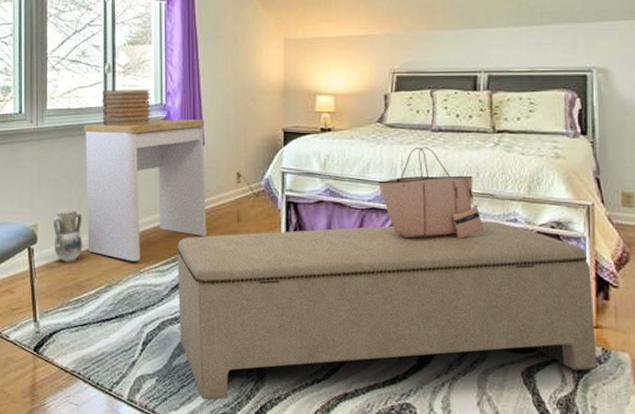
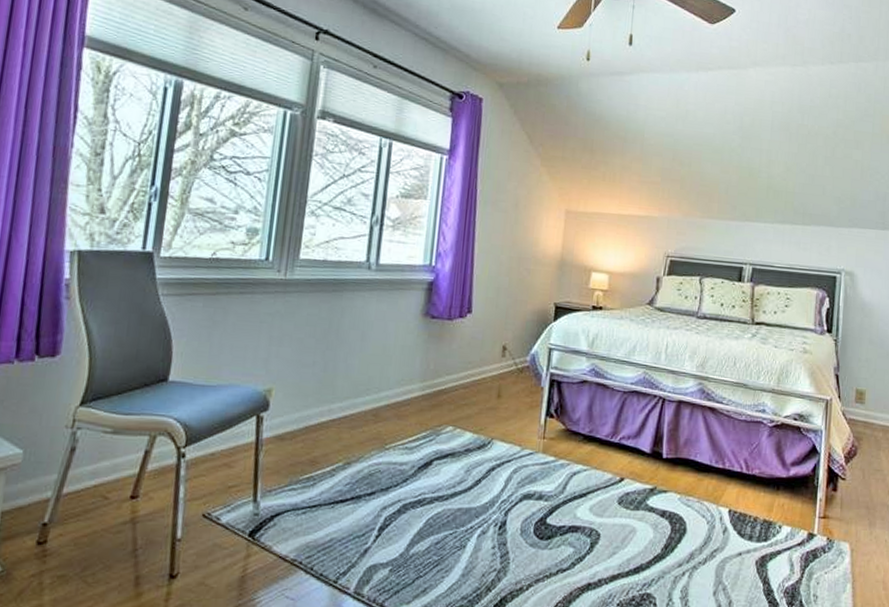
vase: present [52,209,83,263] -> none [288,373,326,435]
desk: present [84,119,207,262] -> none [328,280,475,437]
book stack: present [102,88,152,126] -> none [362,243,420,287]
bench: present [177,221,596,400] -> none [421,410,824,593]
tote bag: present [378,147,485,239] -> none [642,332,736,427]

